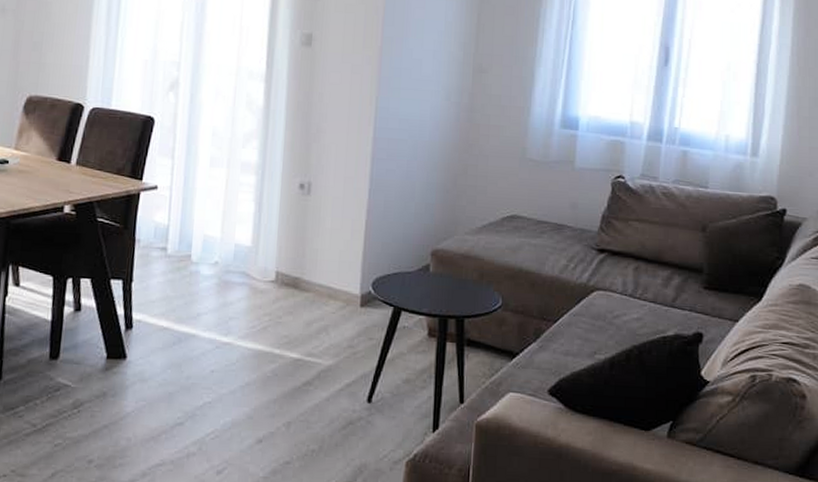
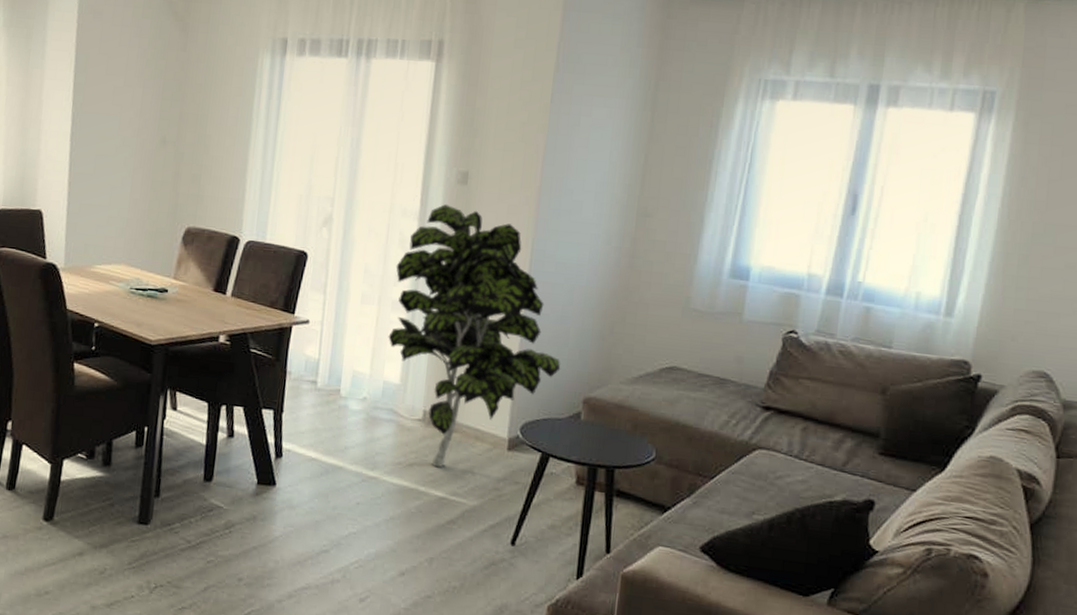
indoor plant: none [238,66,409,328] -> present [388,204,561,467]

